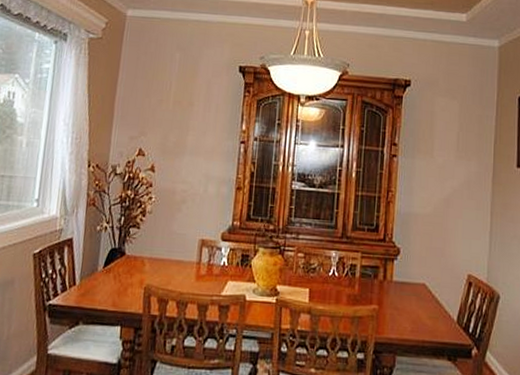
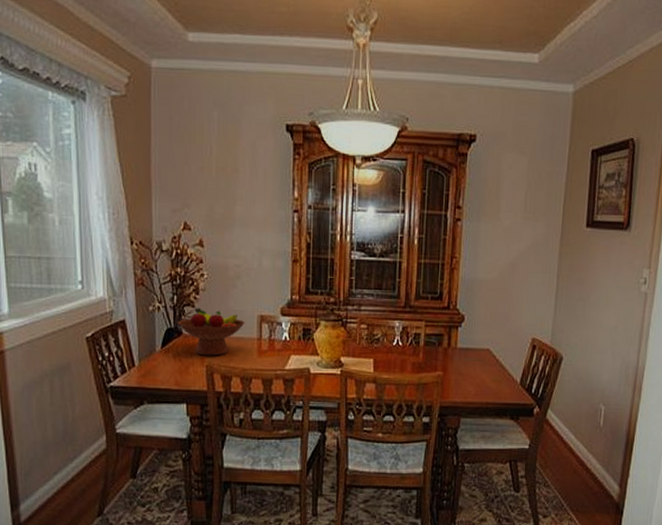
fruit bowl: none [122,229,186,278] -> present [177,307,245,356]

